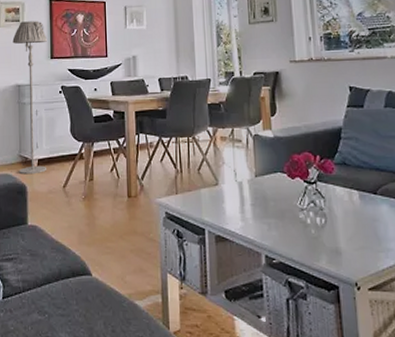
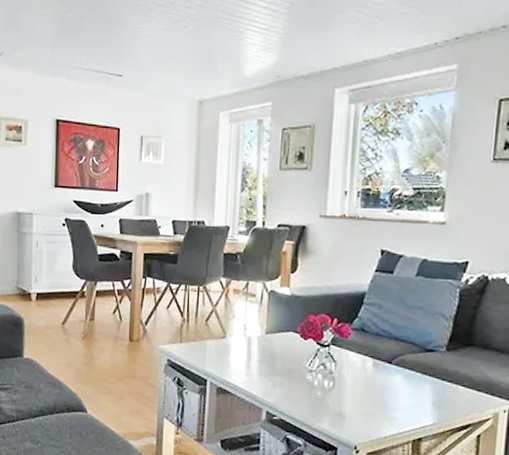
floor lamp: present [12,21,48,175] -> none [13,142,53,308]

